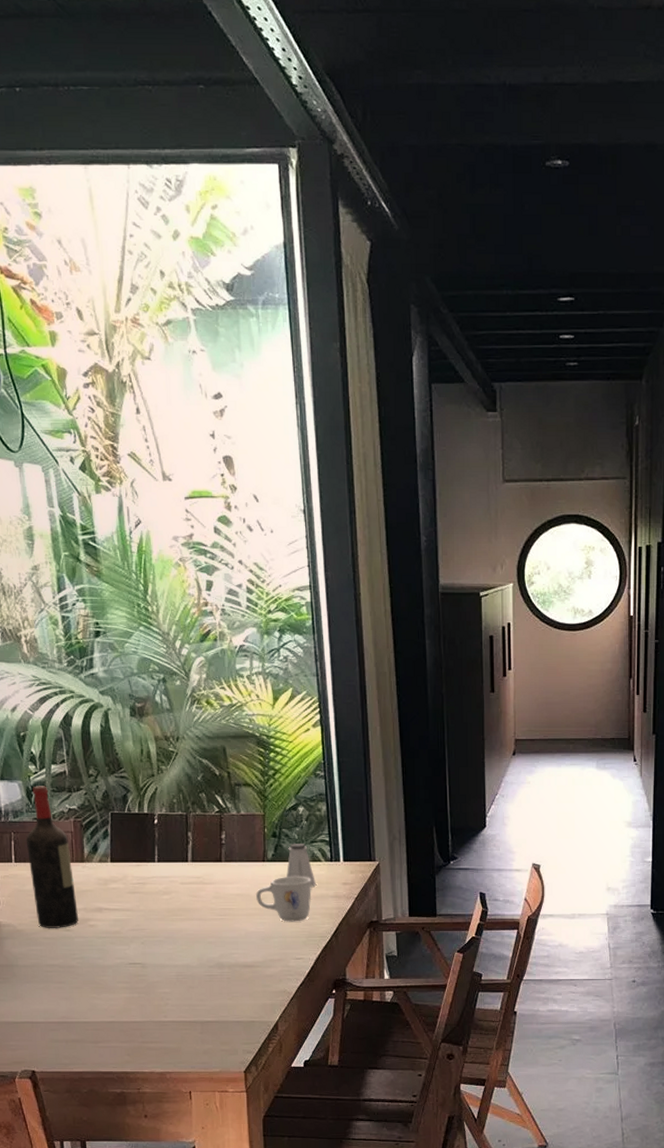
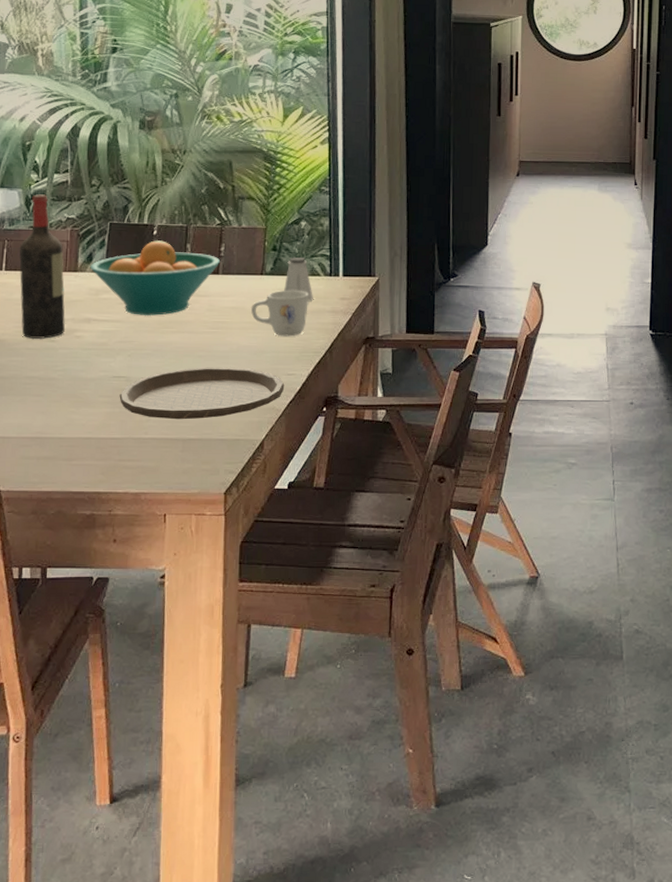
fruit bowl: none [96,829,223,905] -> present [90,240,221,316]
plate: none [137,952,294,1004] -> present [119,367,285,420]

